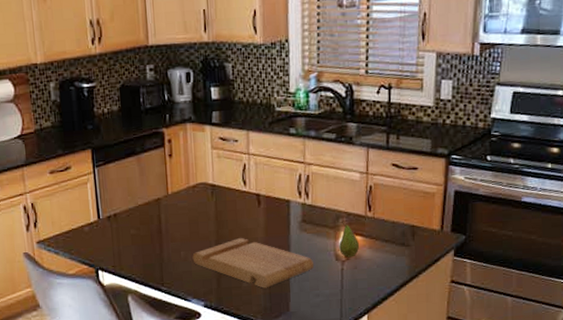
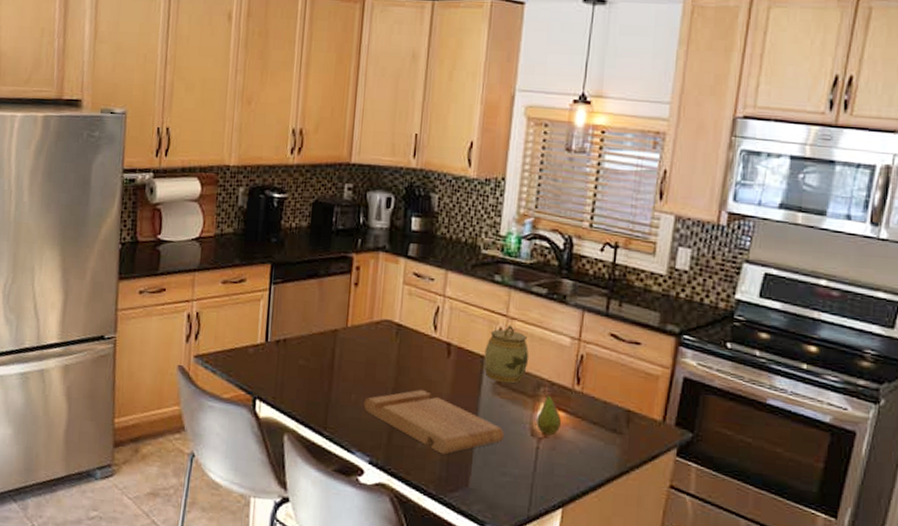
jar: none [289,170,327,220] -> present [484,325,530,384]

